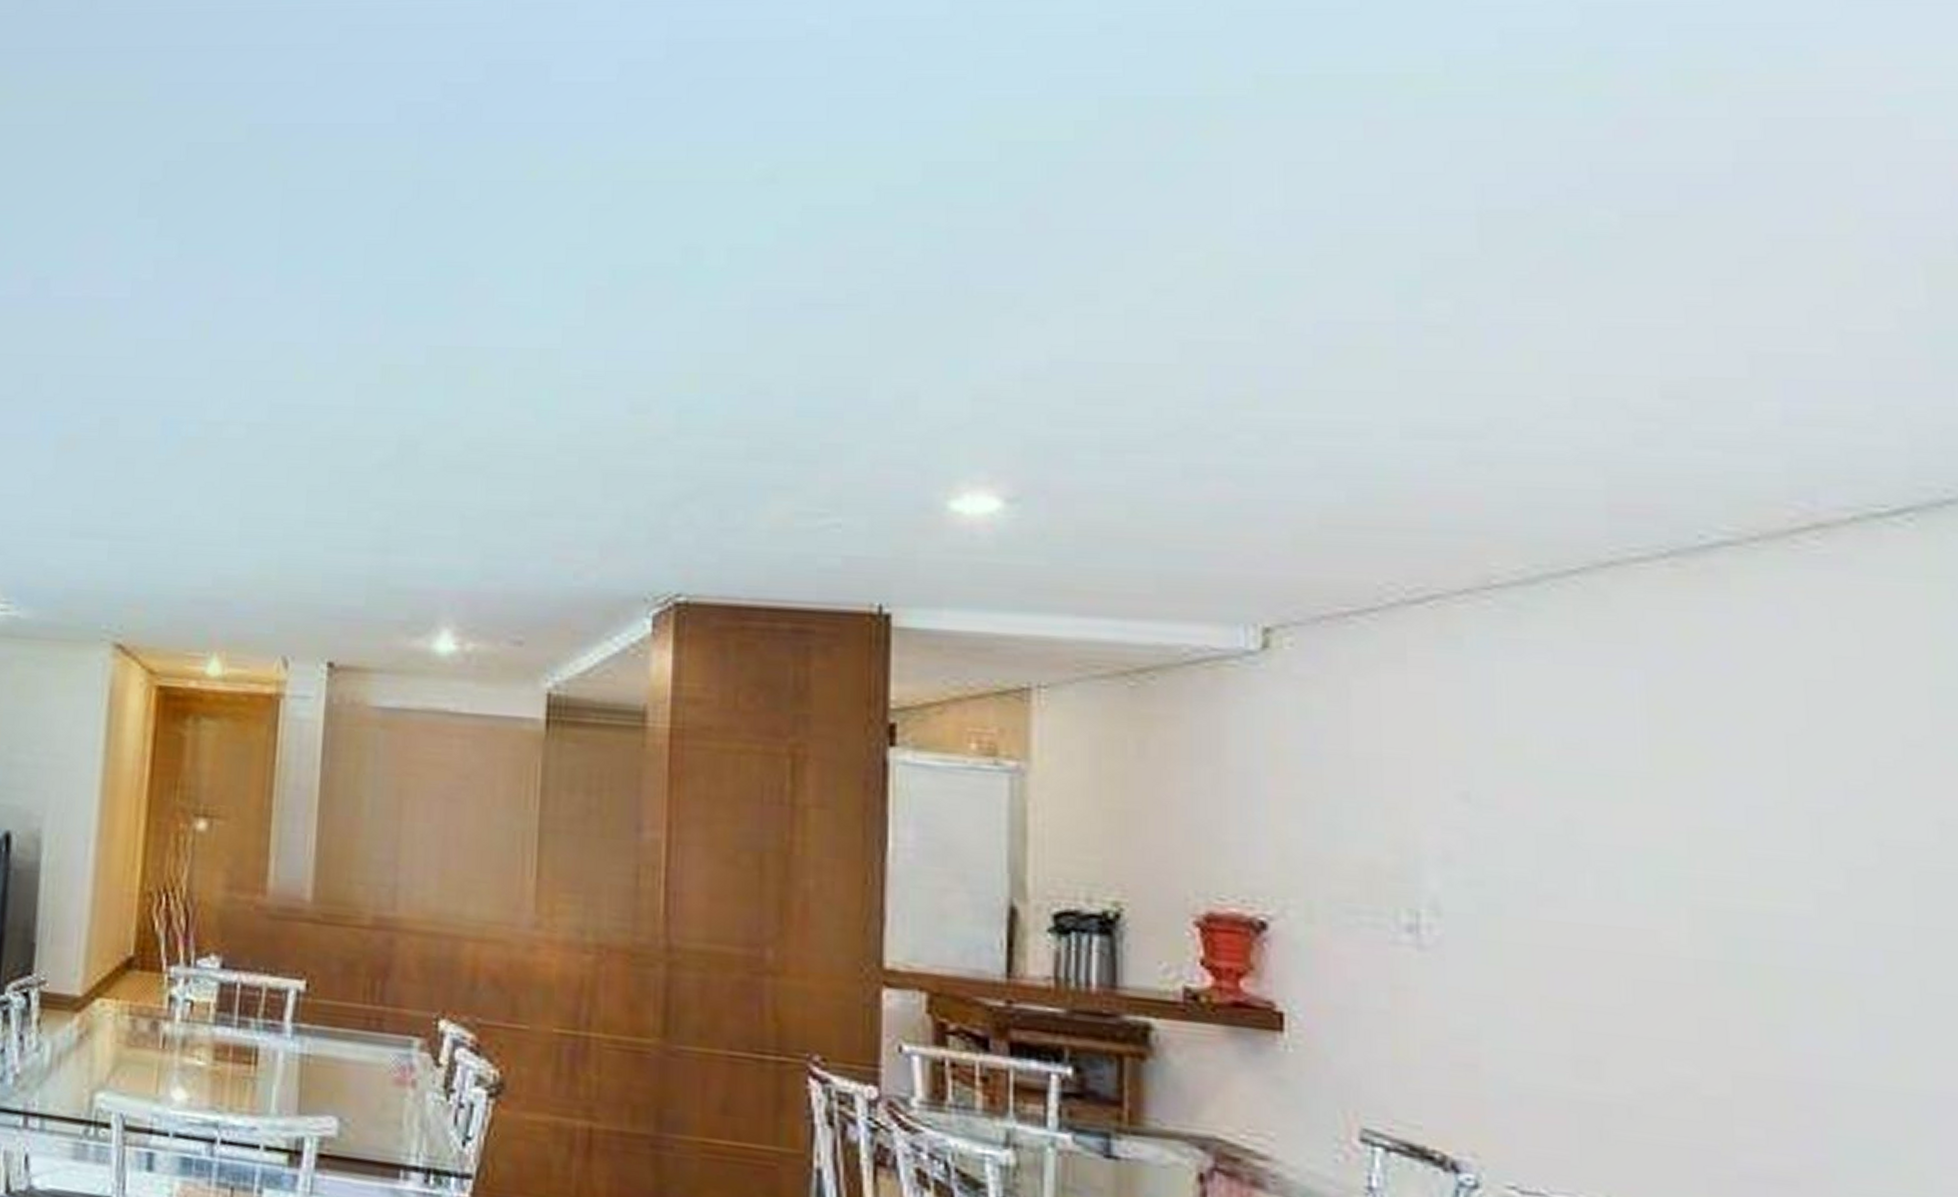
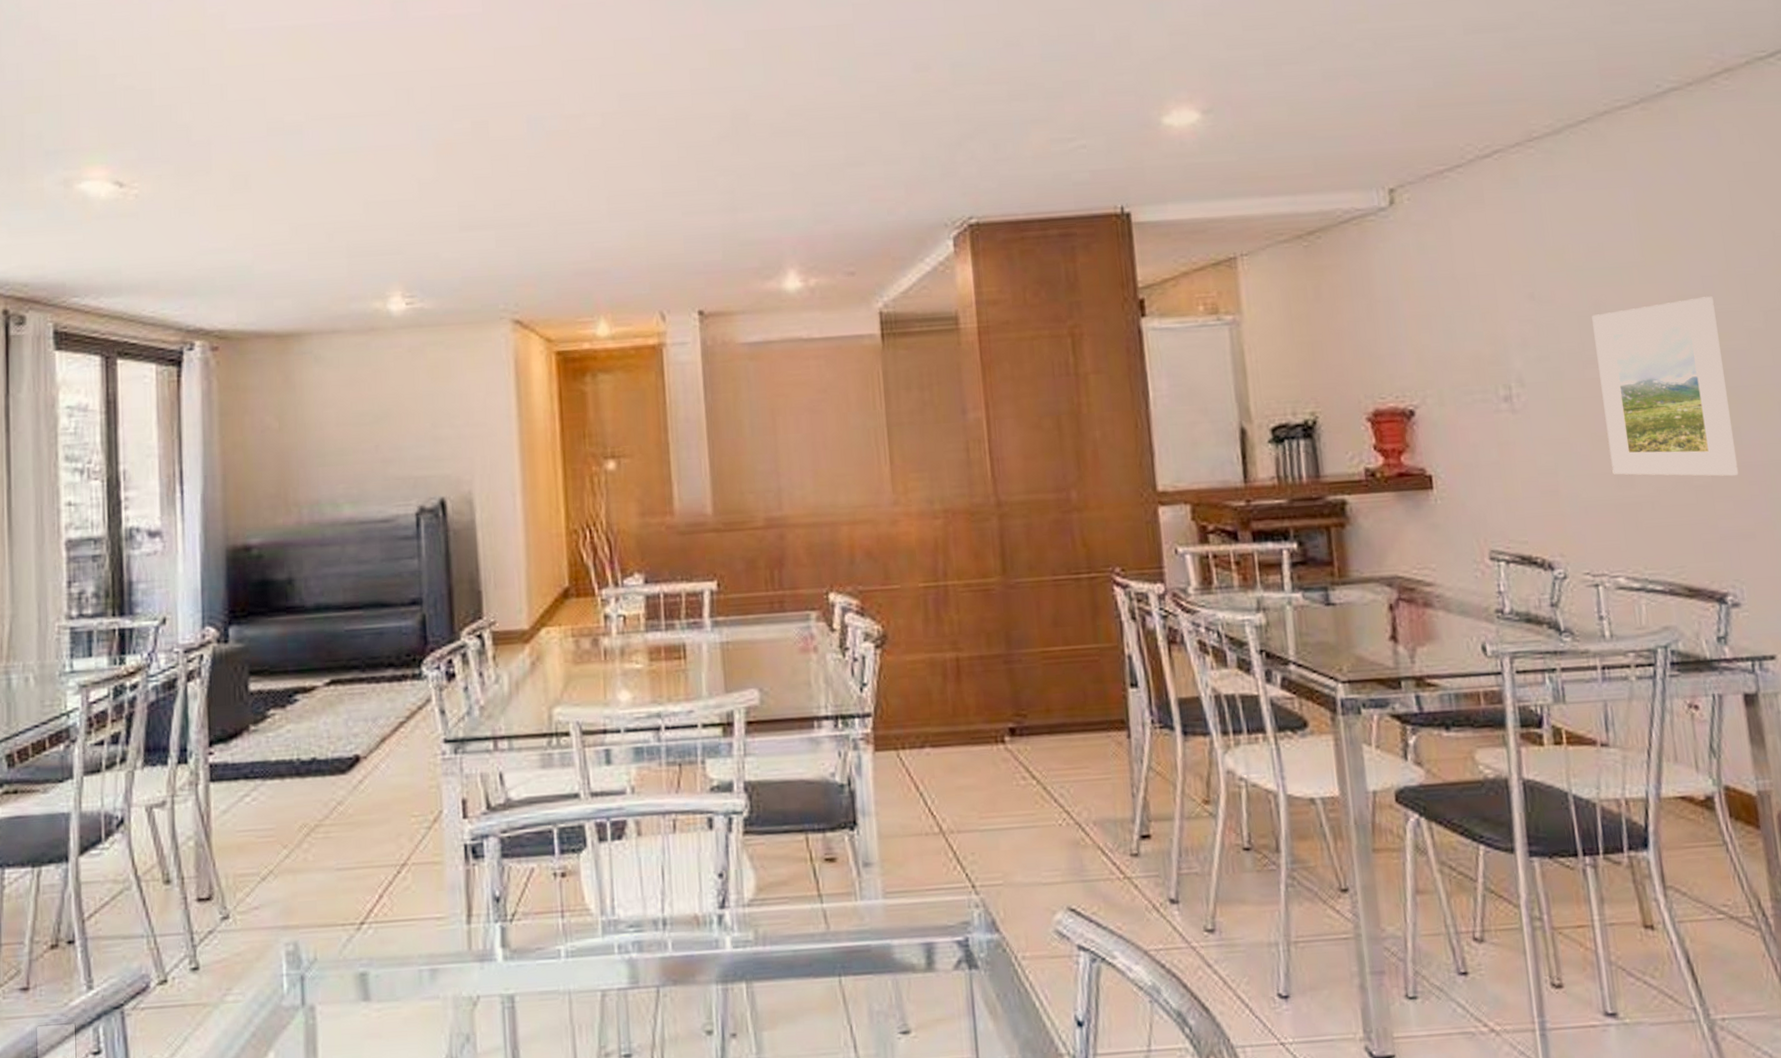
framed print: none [1559,834,1780,1094] -> present [1592,296,1739,476]

